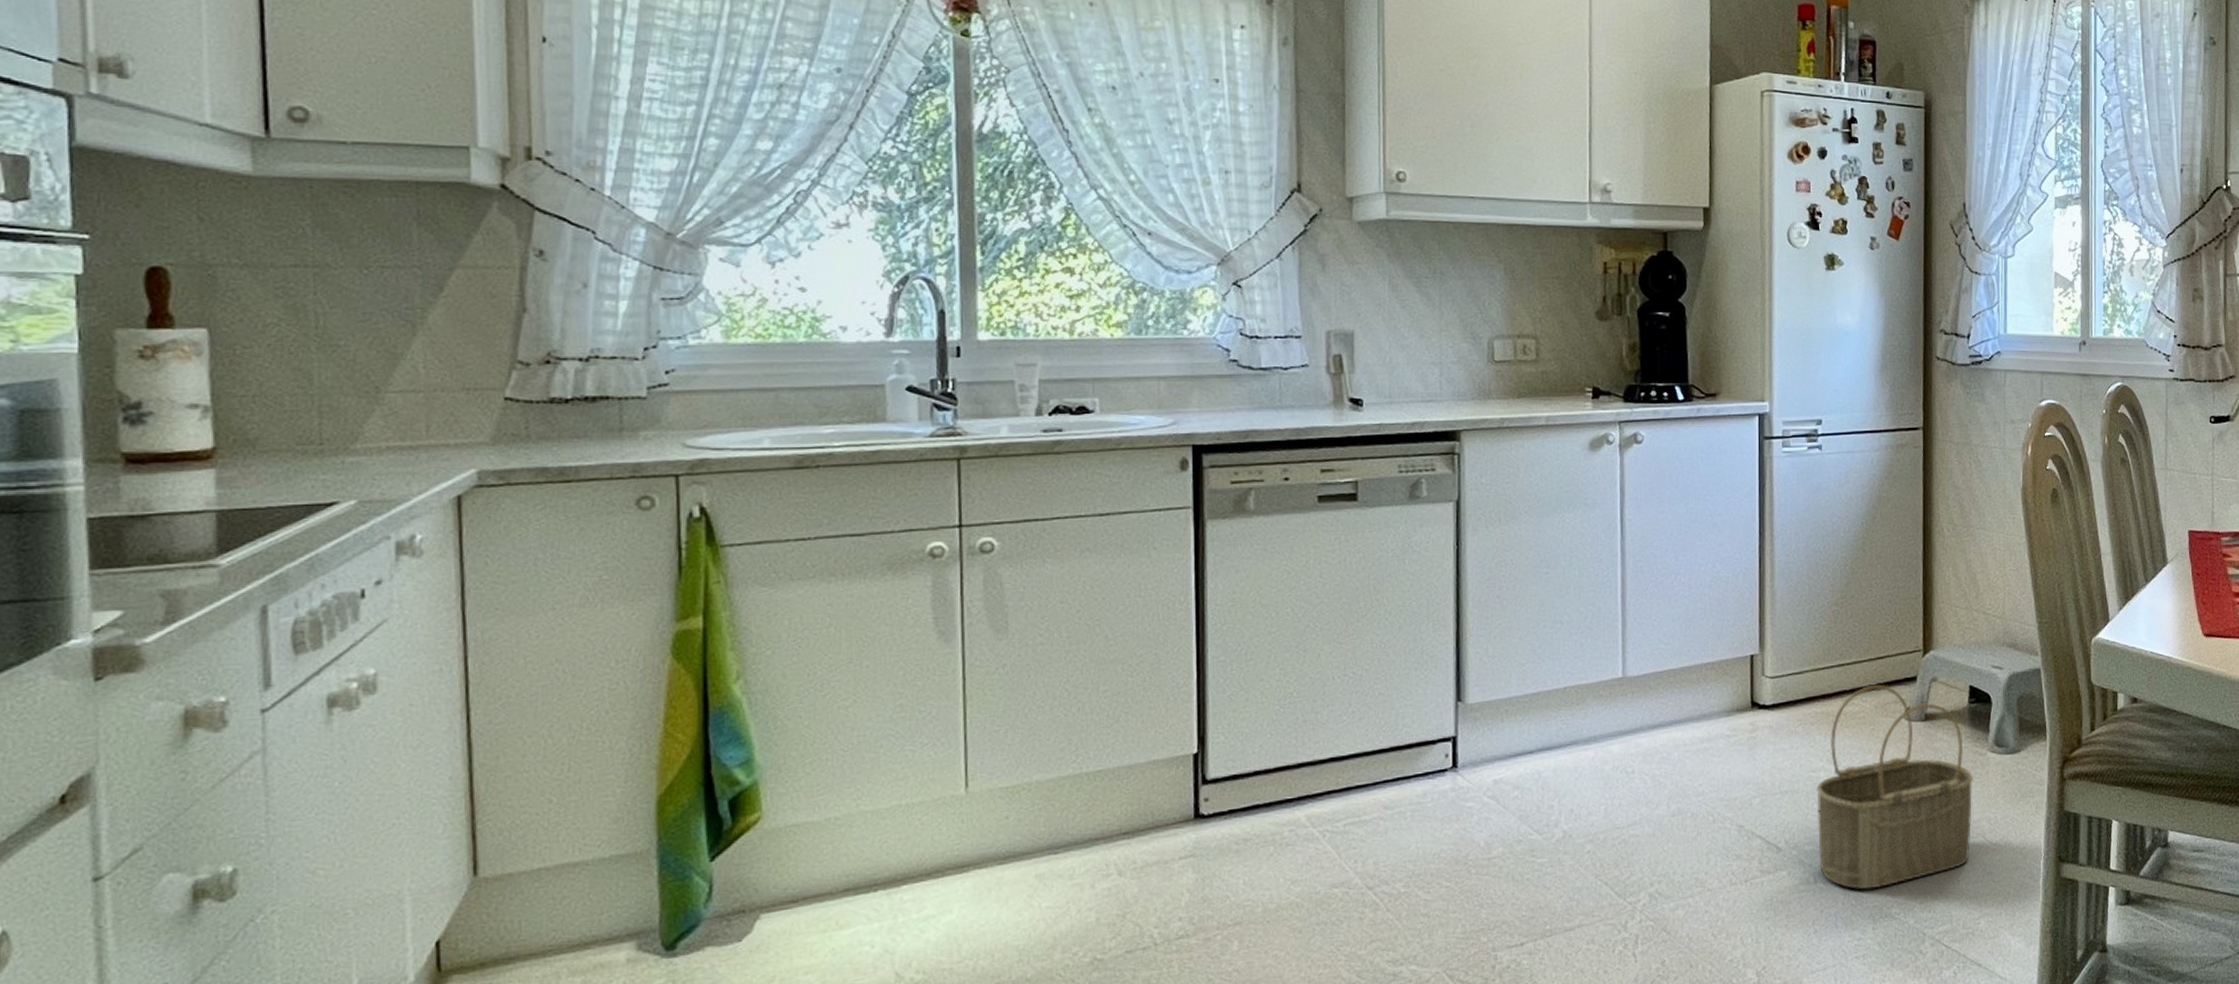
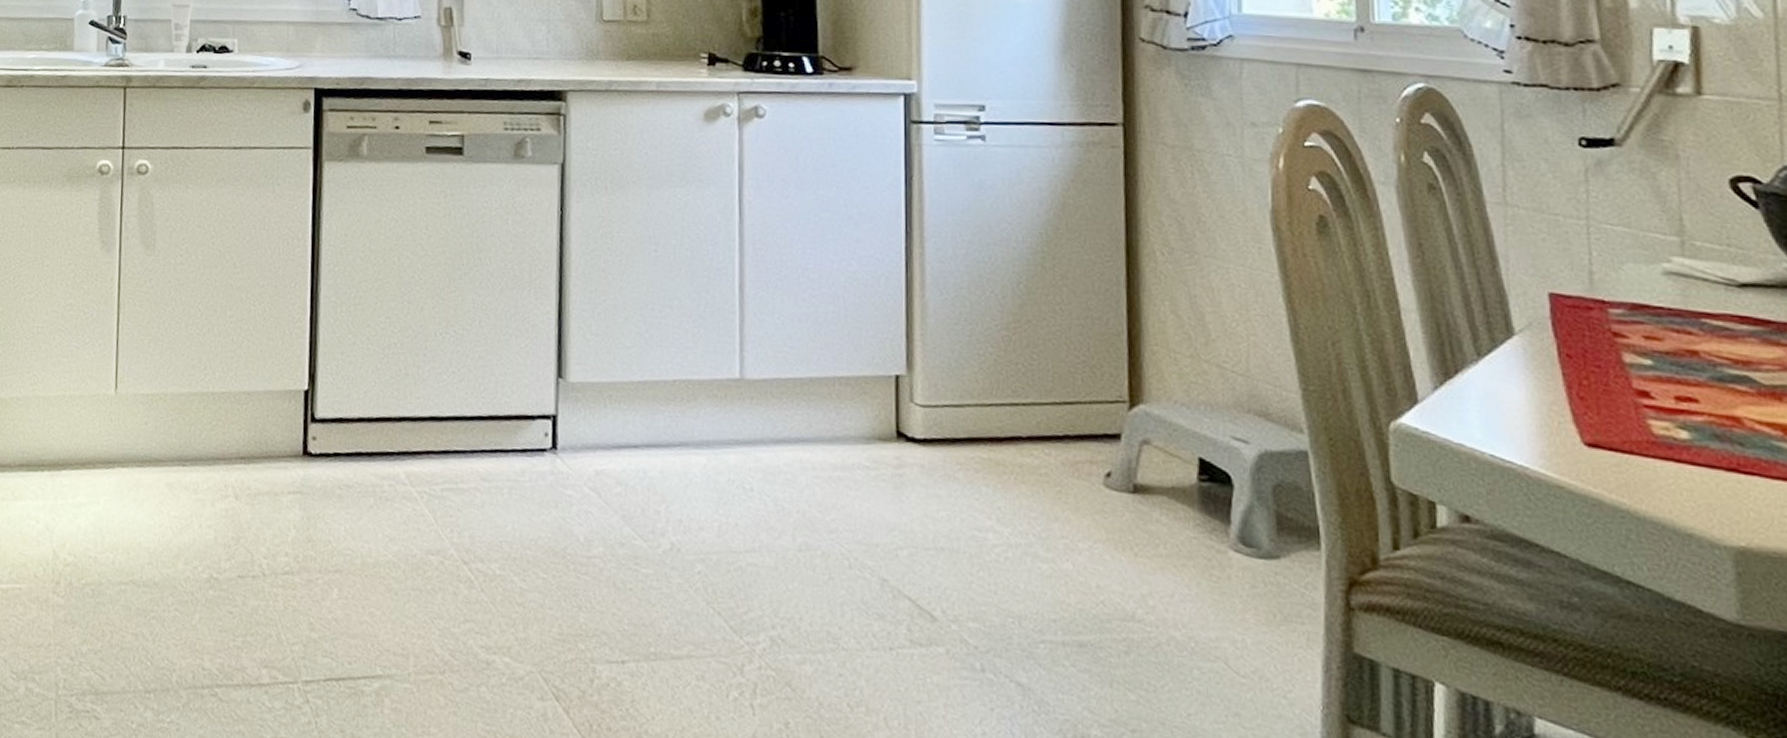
wicker basket: present [1815,684,1974,890] -> none [981,435,1209,699]

